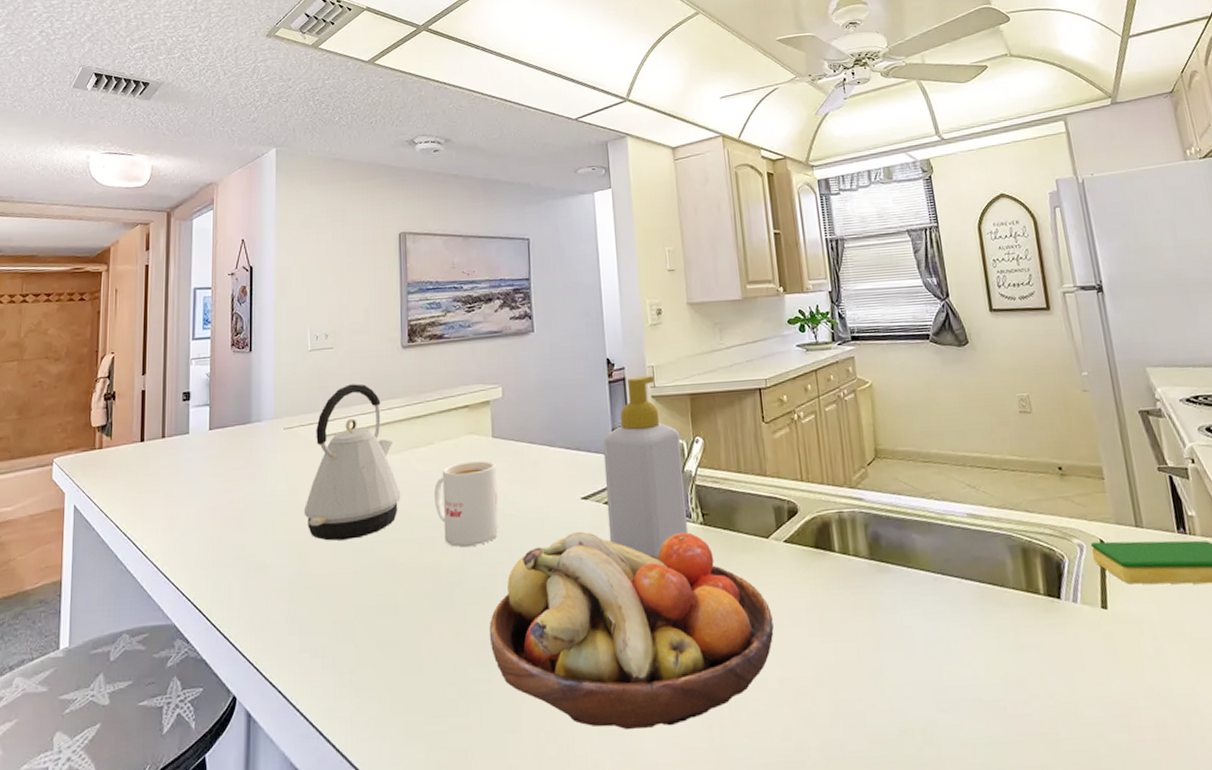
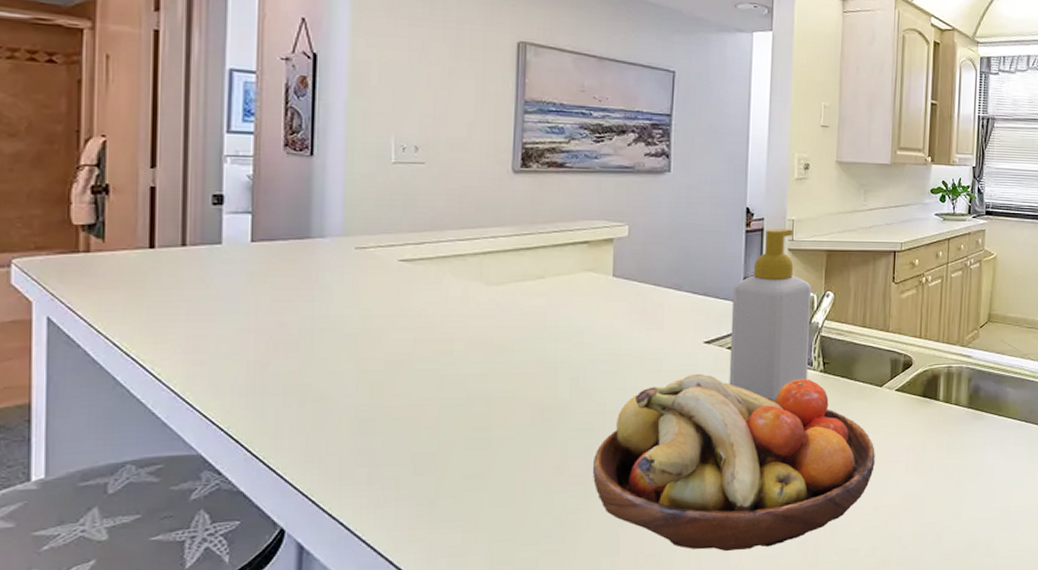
kettle: present [303,383,401,541] -> none [378,206,501,372]
mug: present [434,461,499,548] -> none [541,300,615,385]

